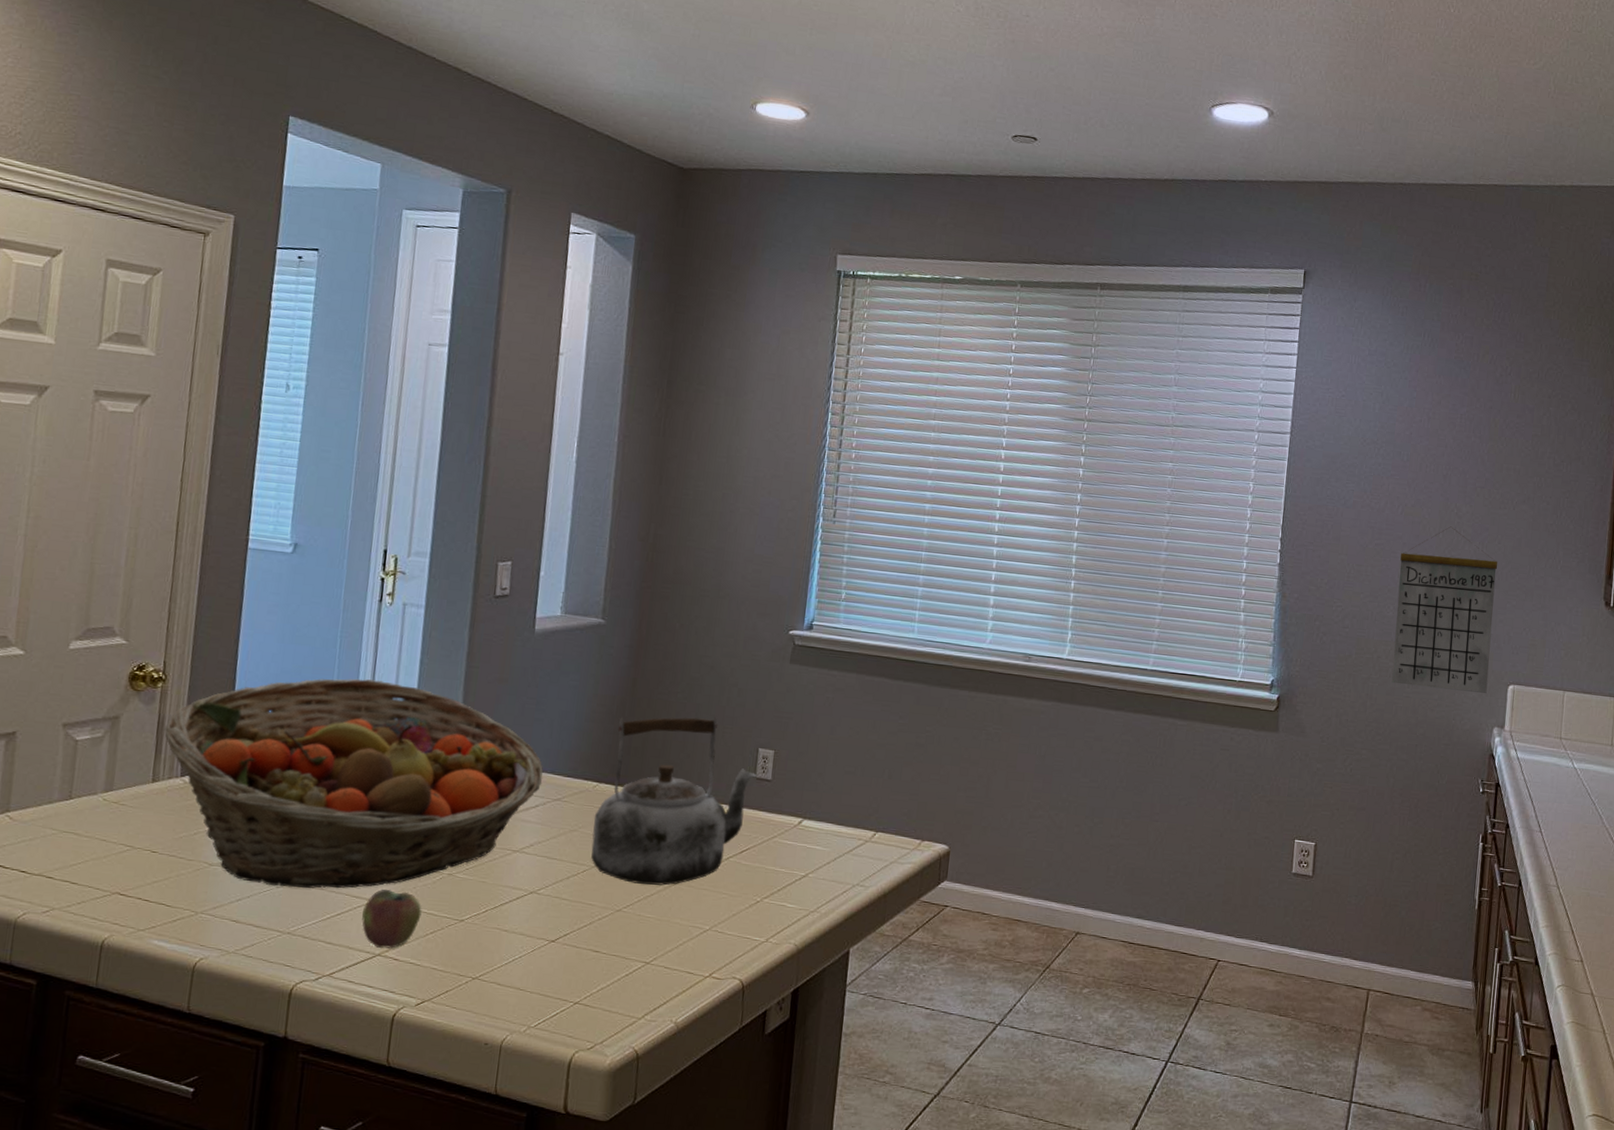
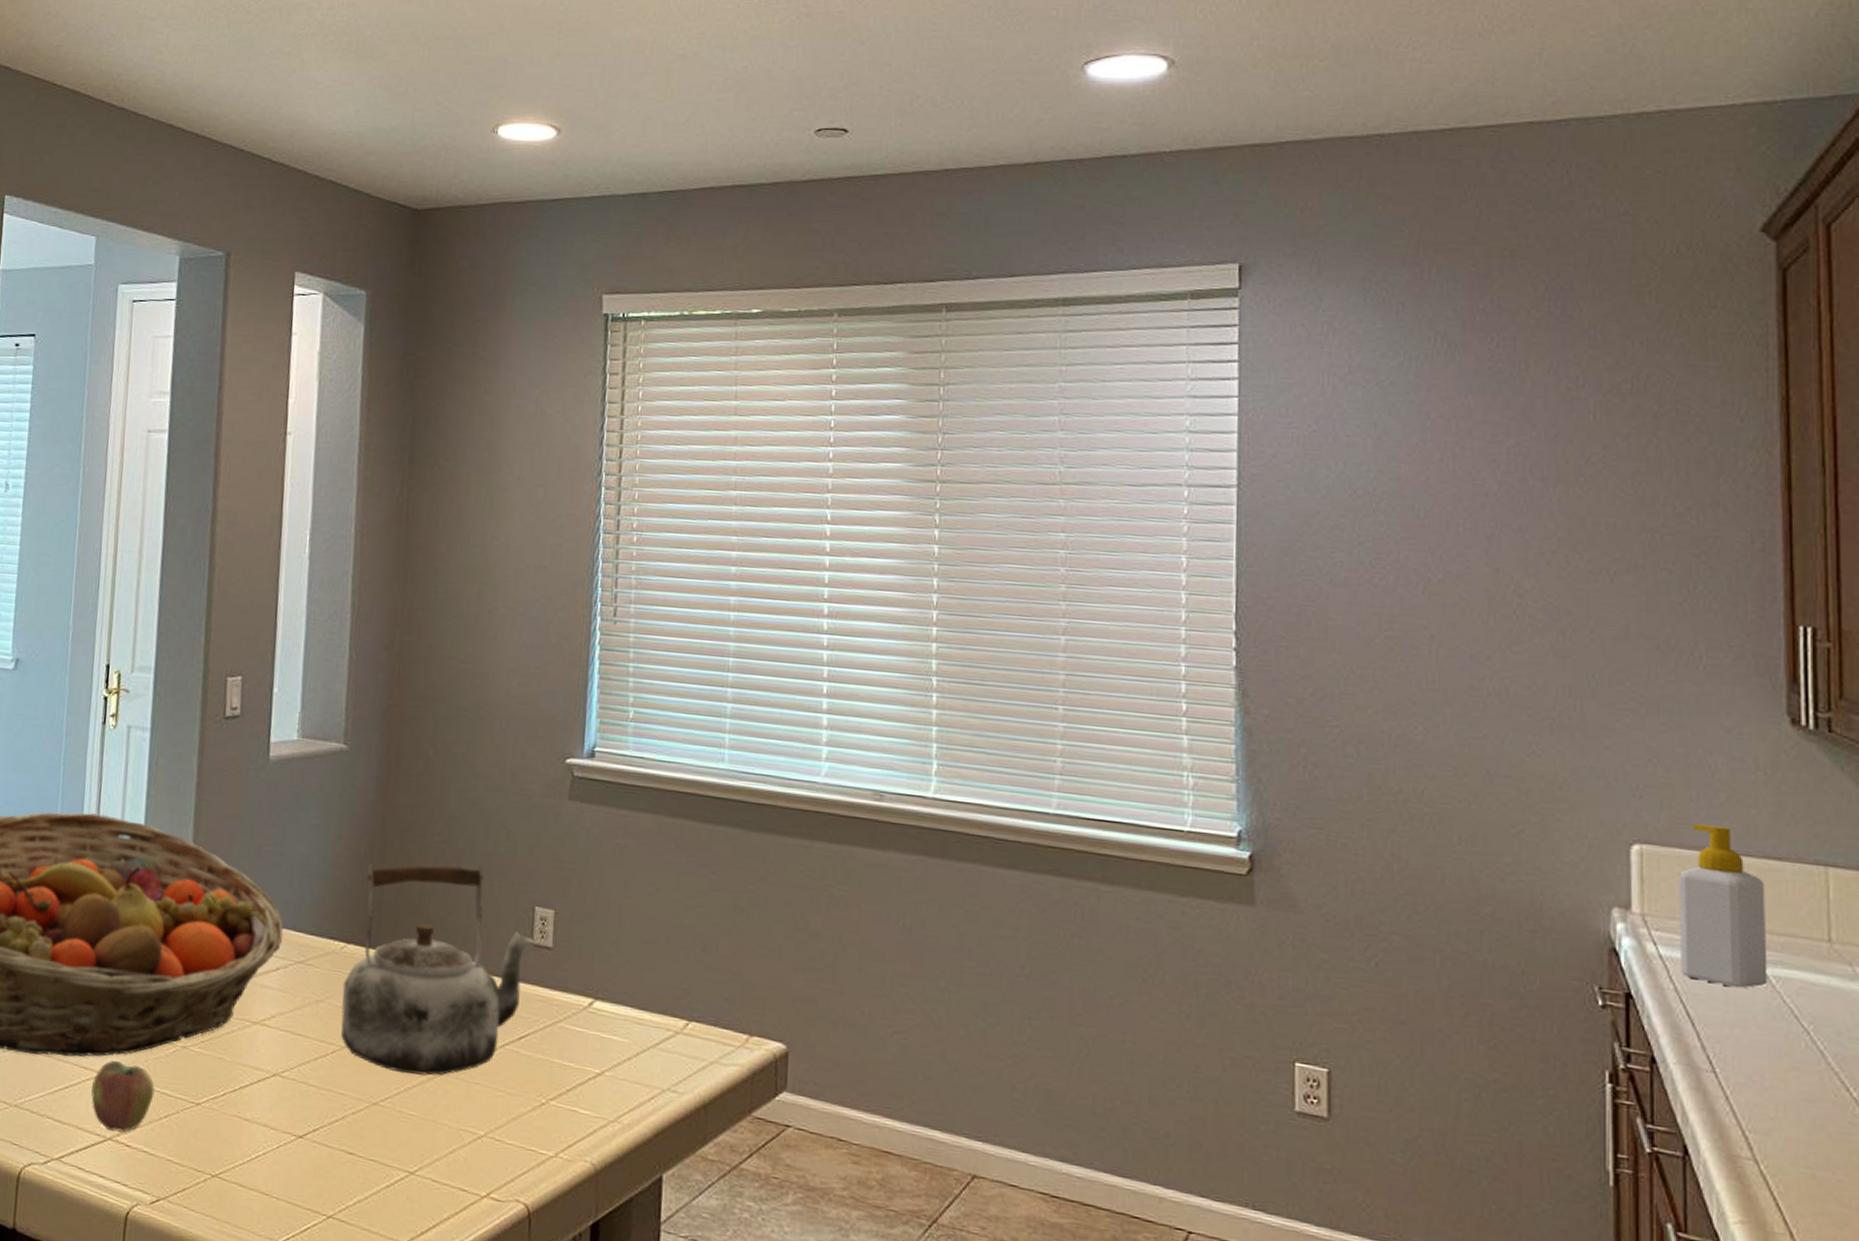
calendar: present [1391,526,1498,694] -> none [1428,609,1594,857]
soap bottle: none [1528,671,1581,777] -> present [1679,824,1768,989]

